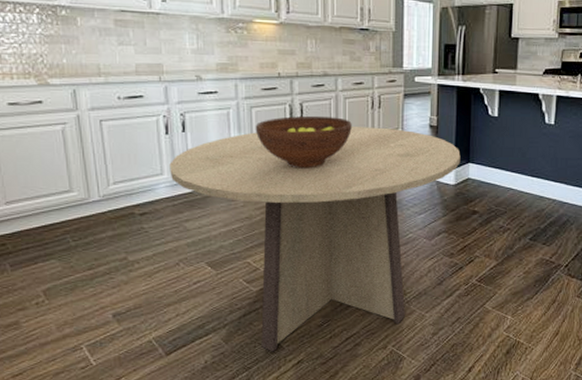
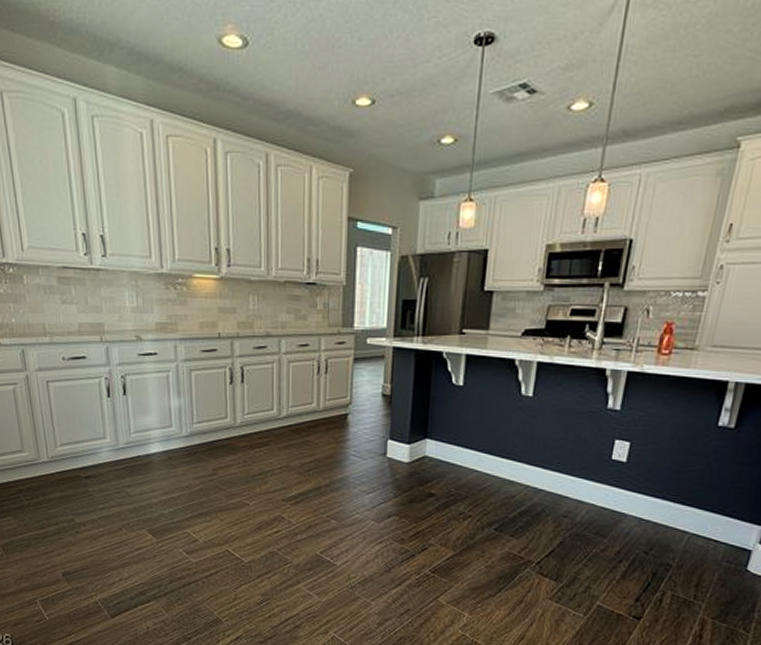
dining table: present [169,127,461,352] -> none [111,394,417,625]
fruit bowl: present [255,115,352,169] -> none [194,380,296,438]

